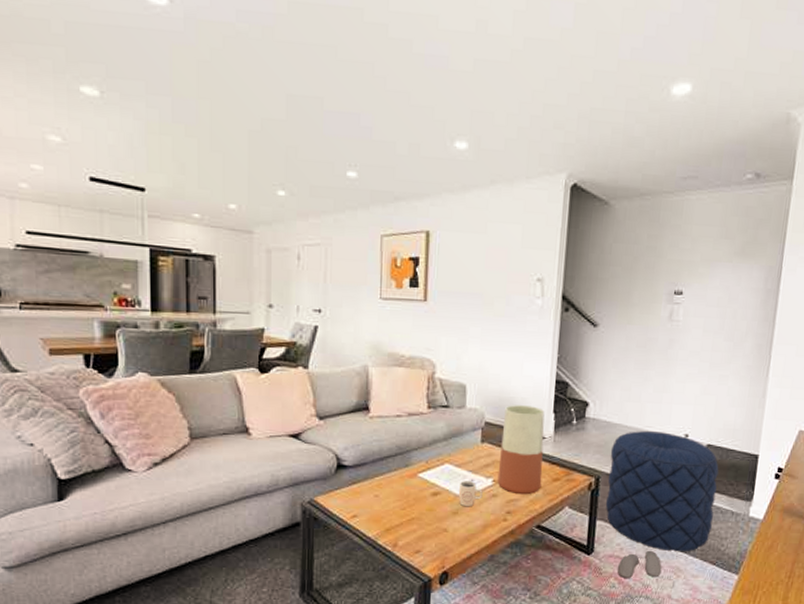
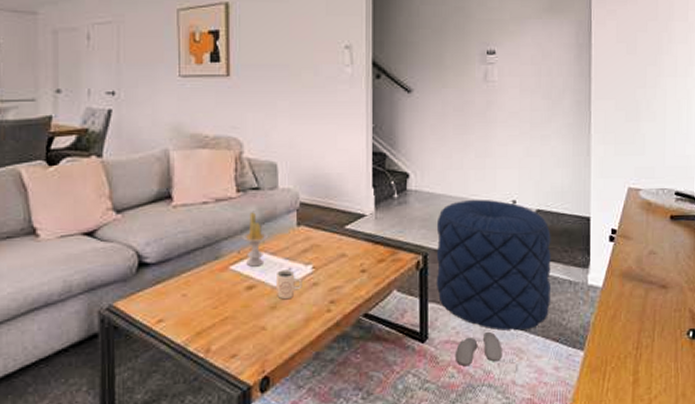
candle: none [430,427,454,476] -> present [242,212,268,267]
vase: present [497,405,545,494] -> none [317,181,366,280]

